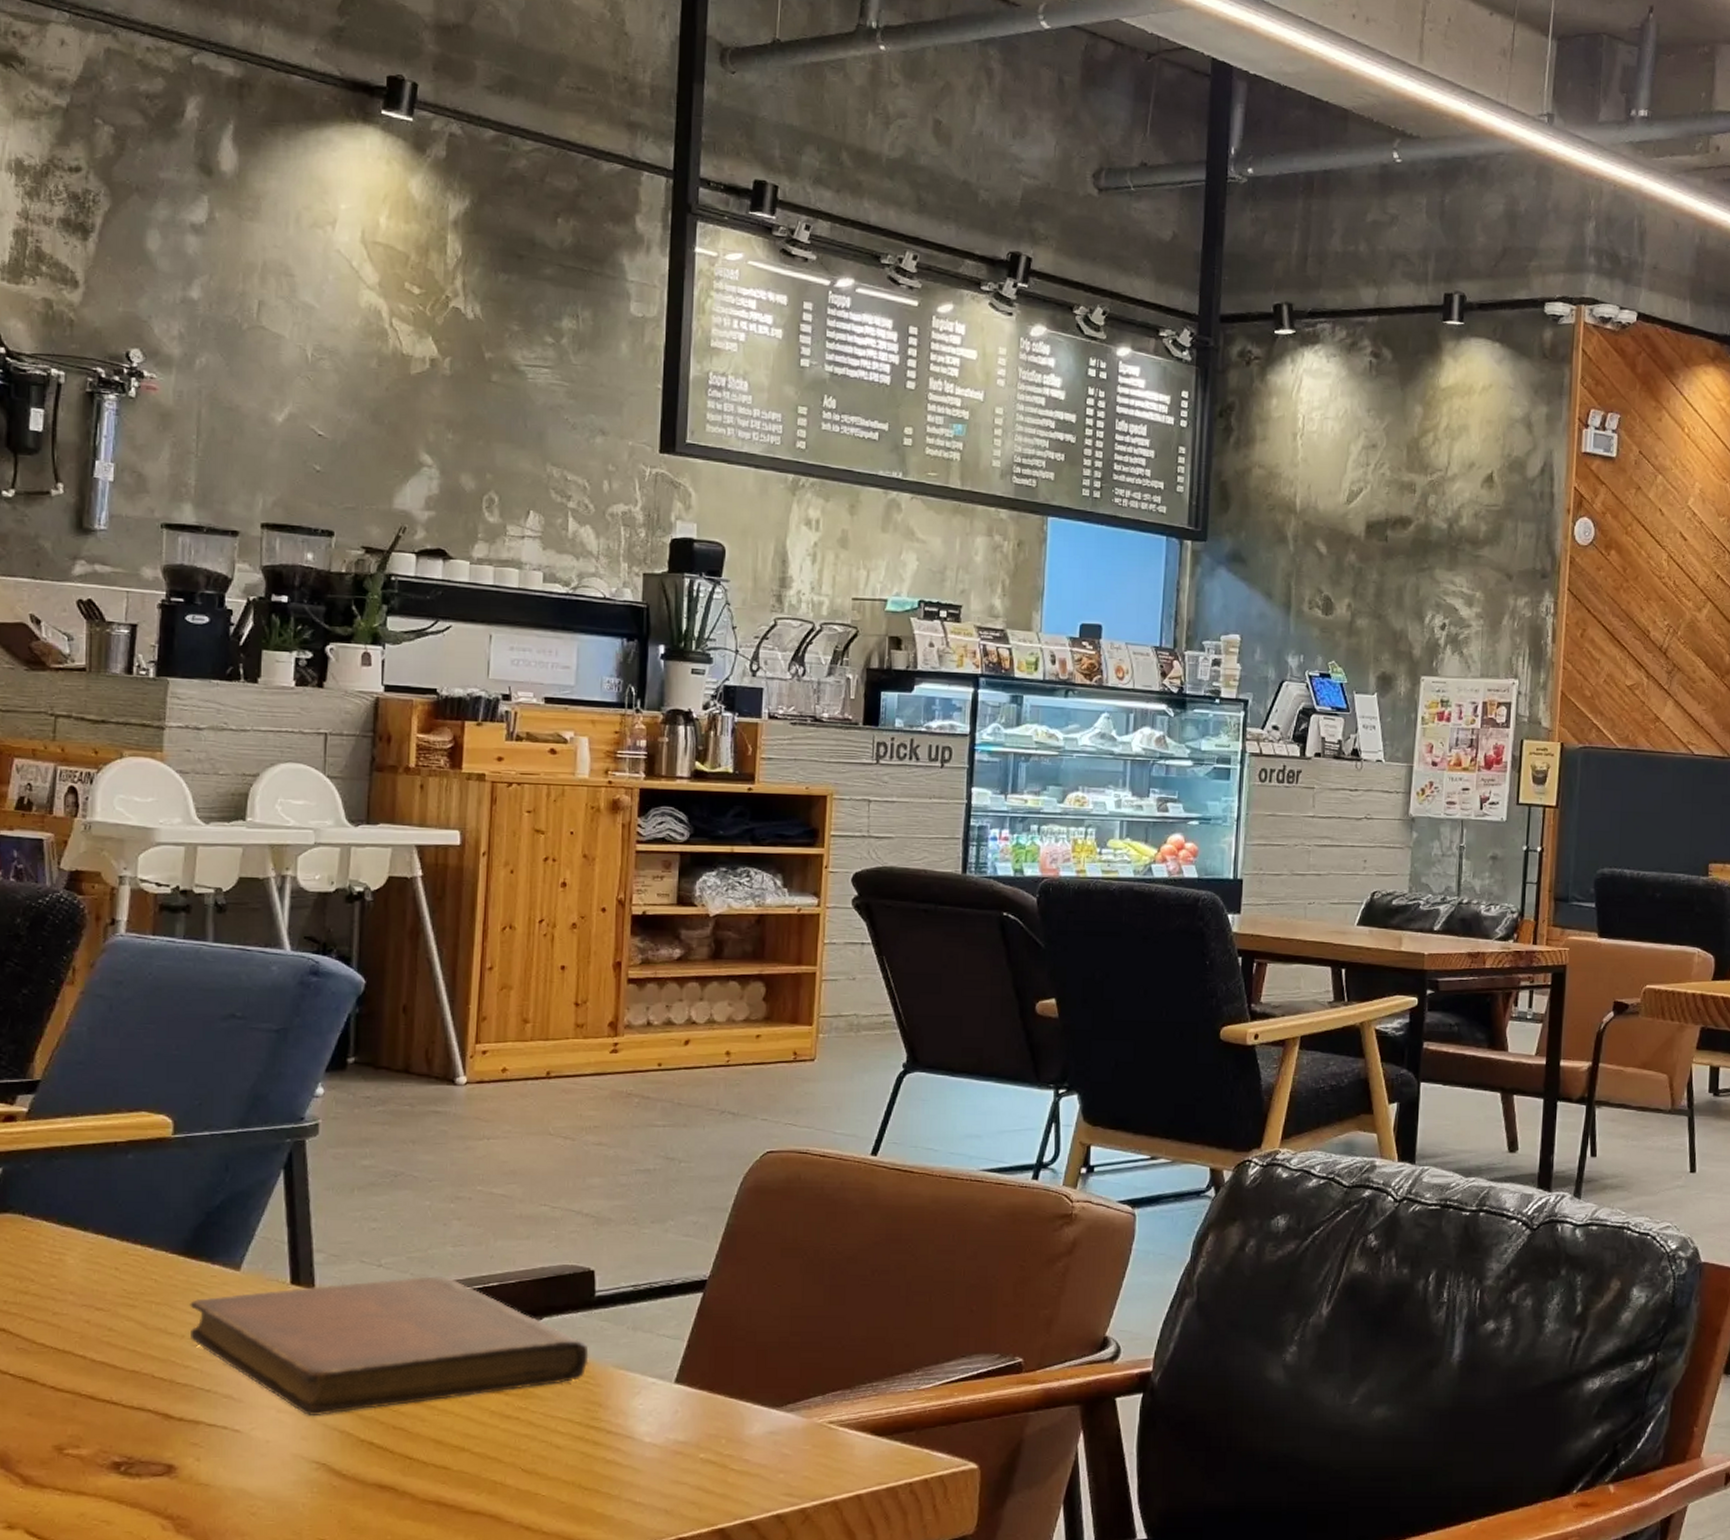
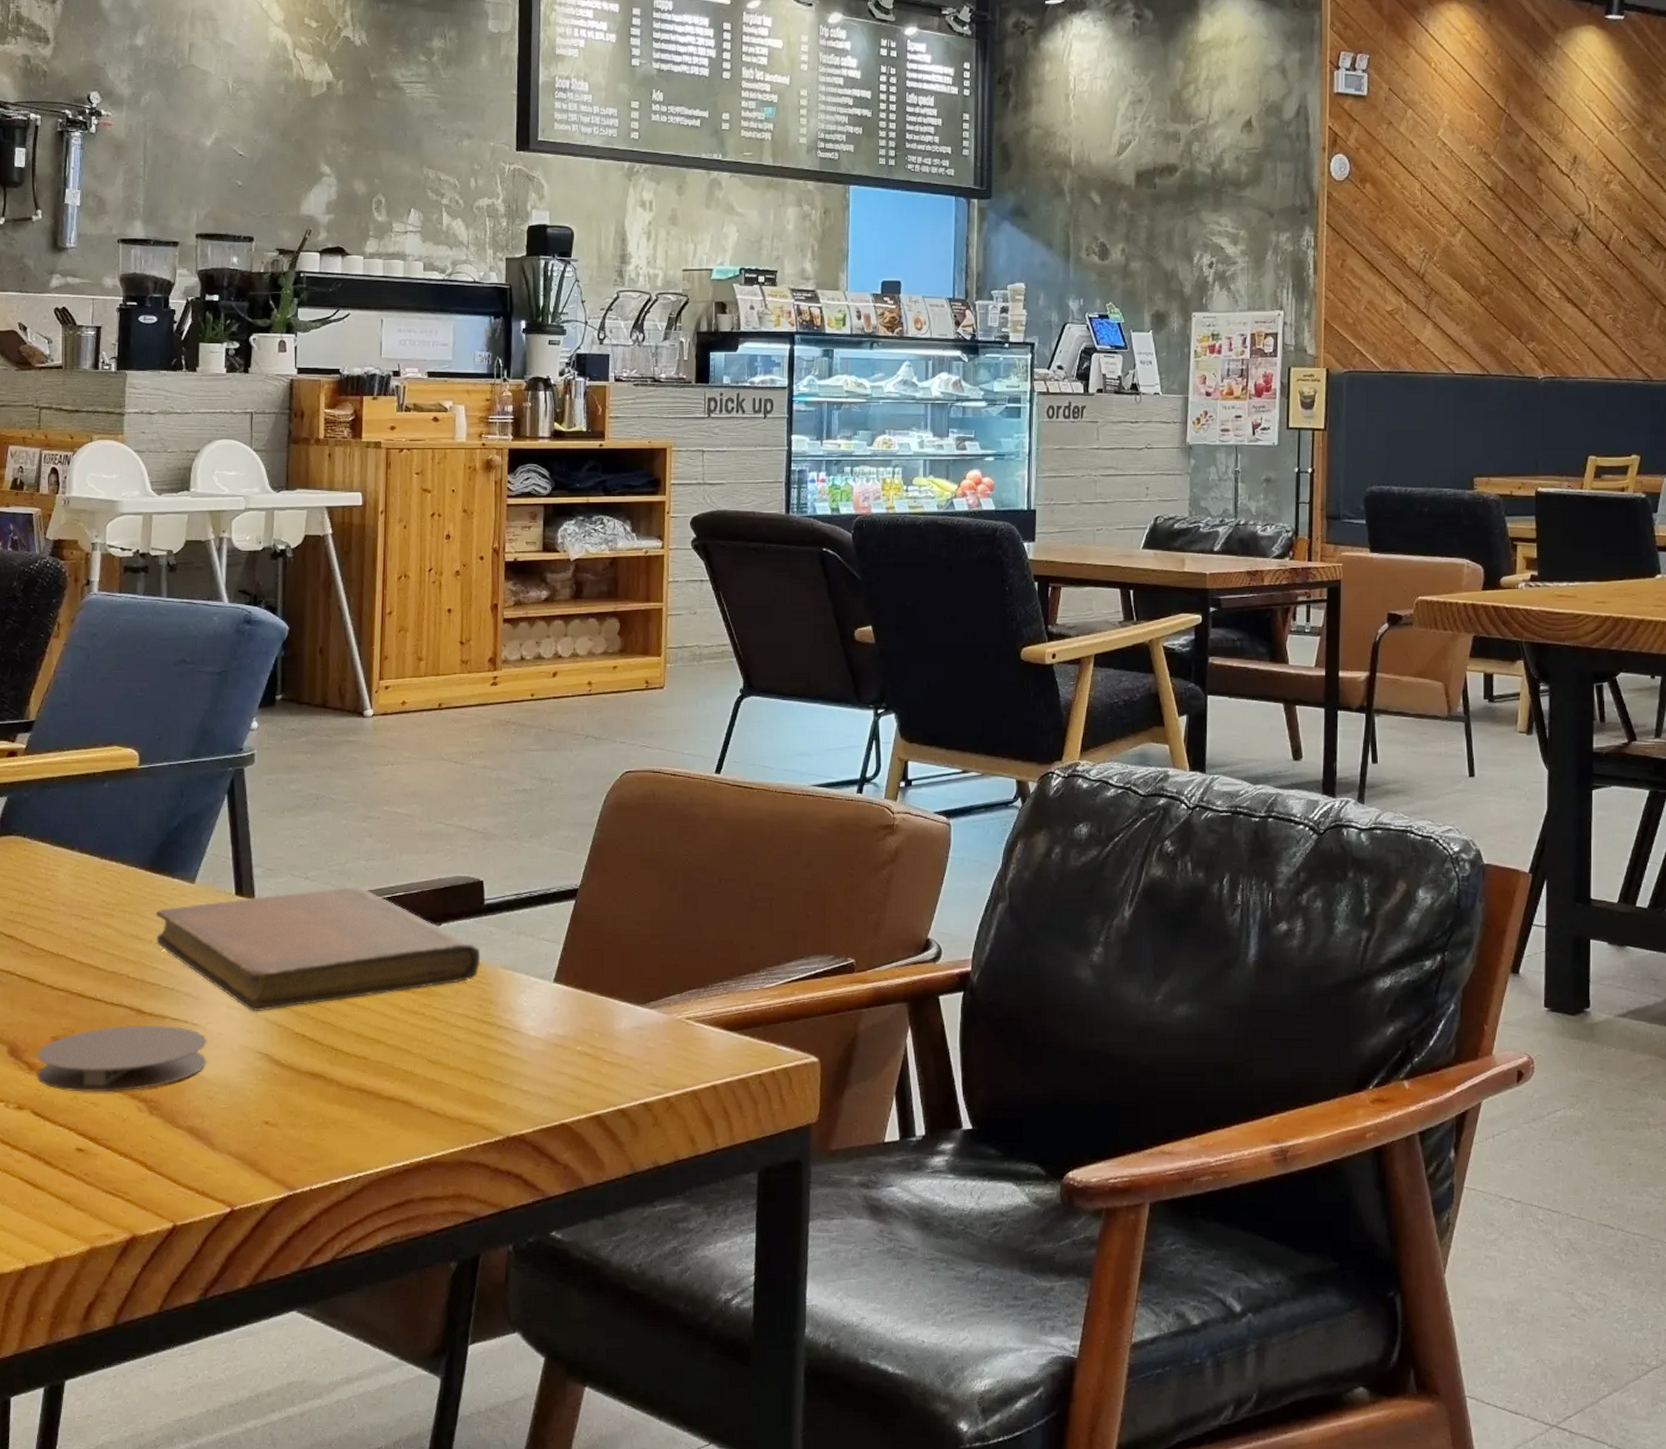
coaster: none [33,1431,252,1509] -> present [36,1025,208,1092]

